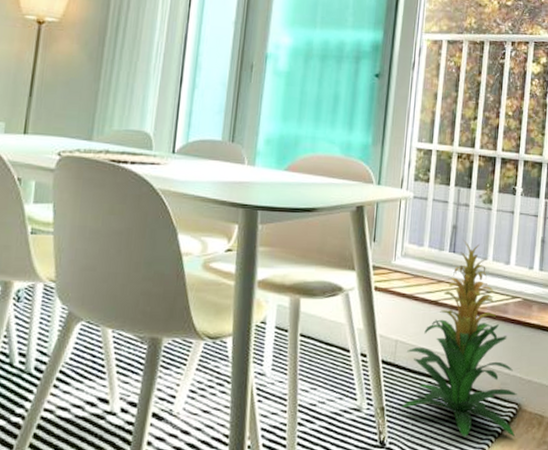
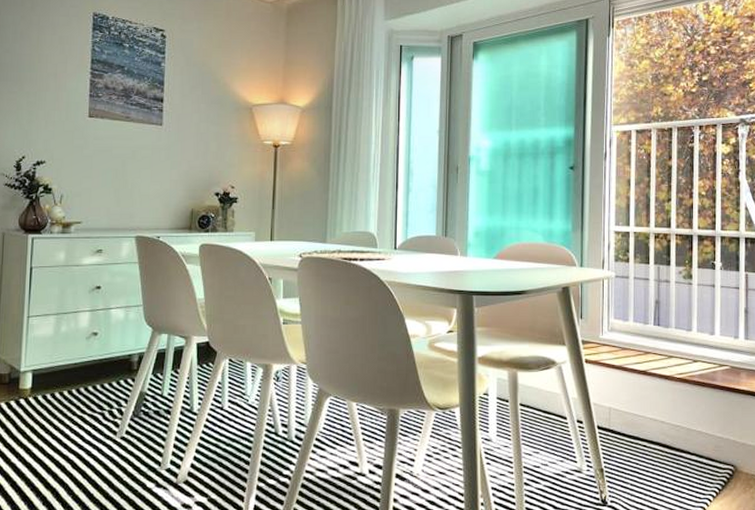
indoor plant: present [402,240,517,438] -> none [620,314,733,497]

